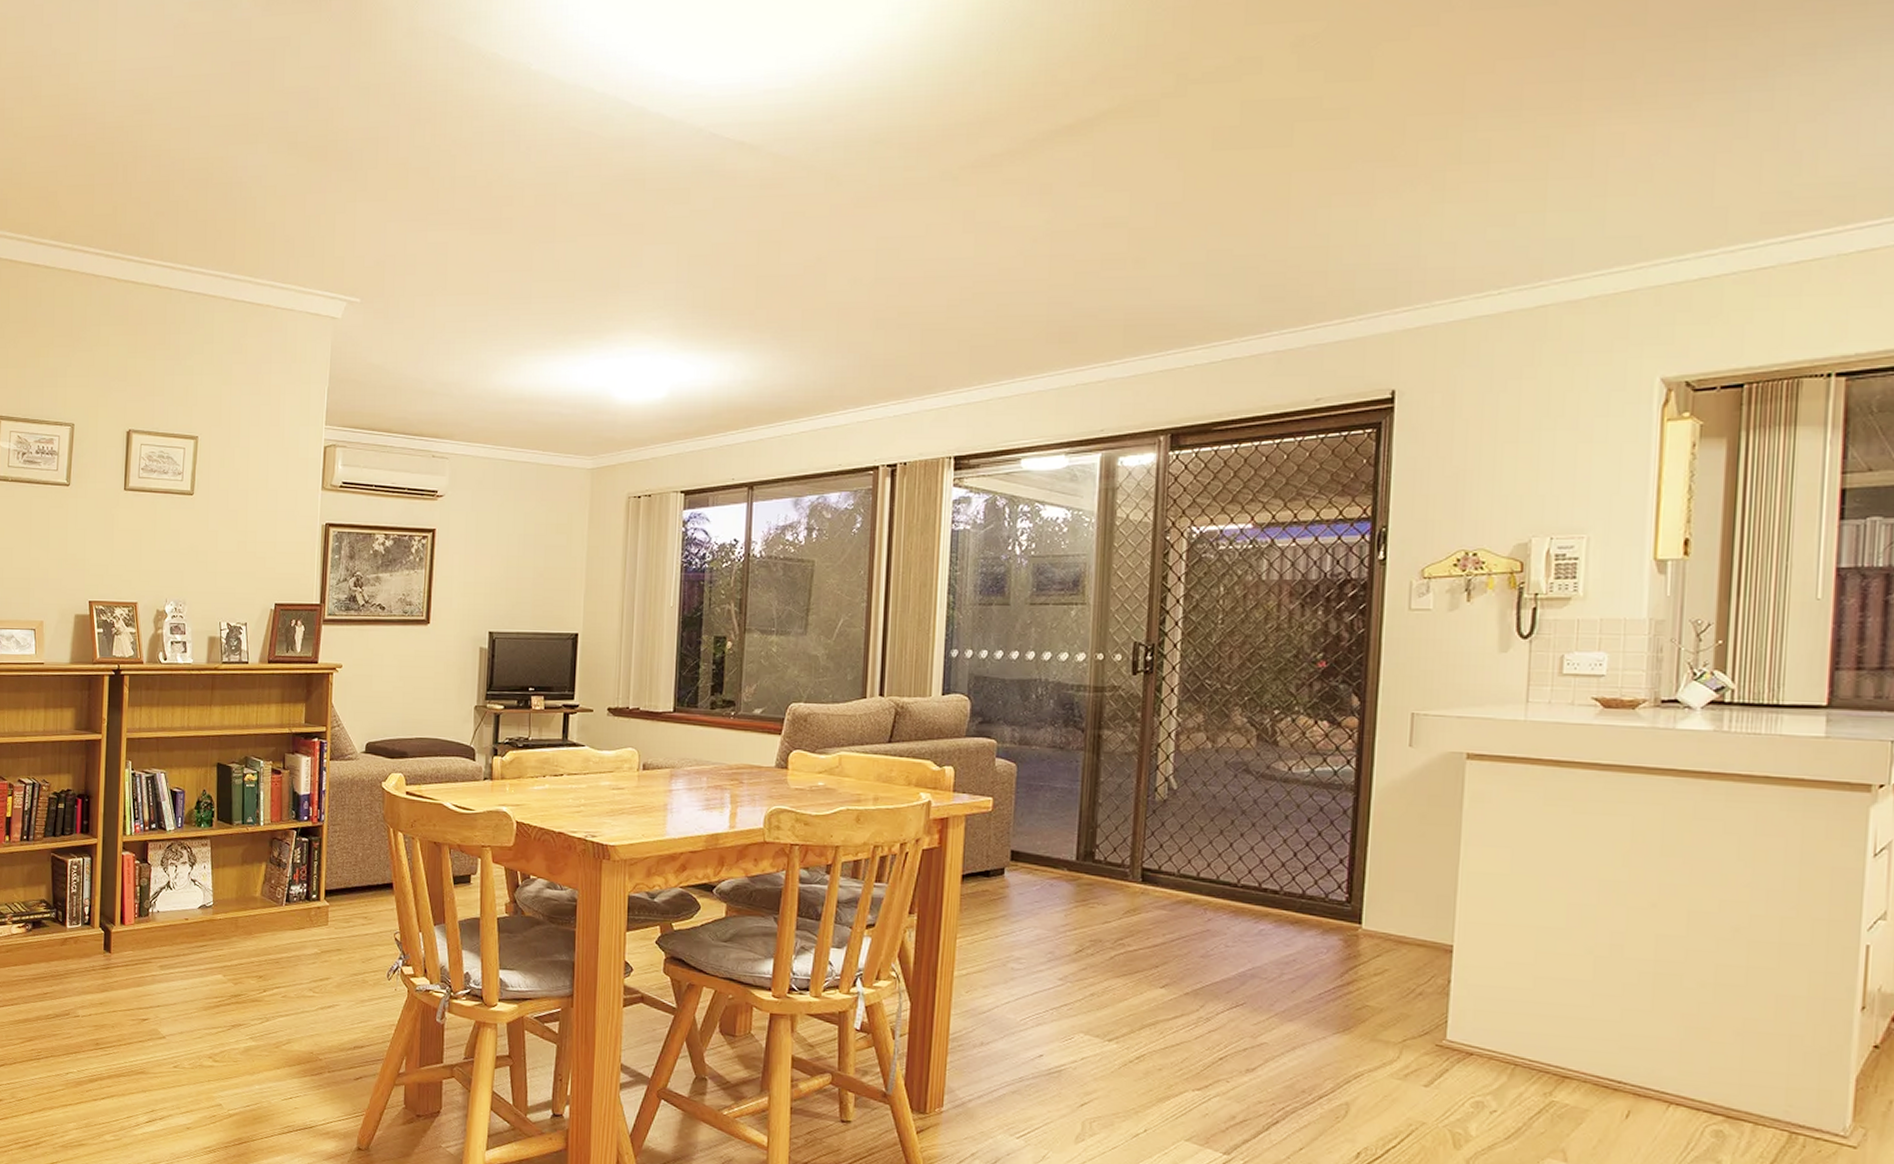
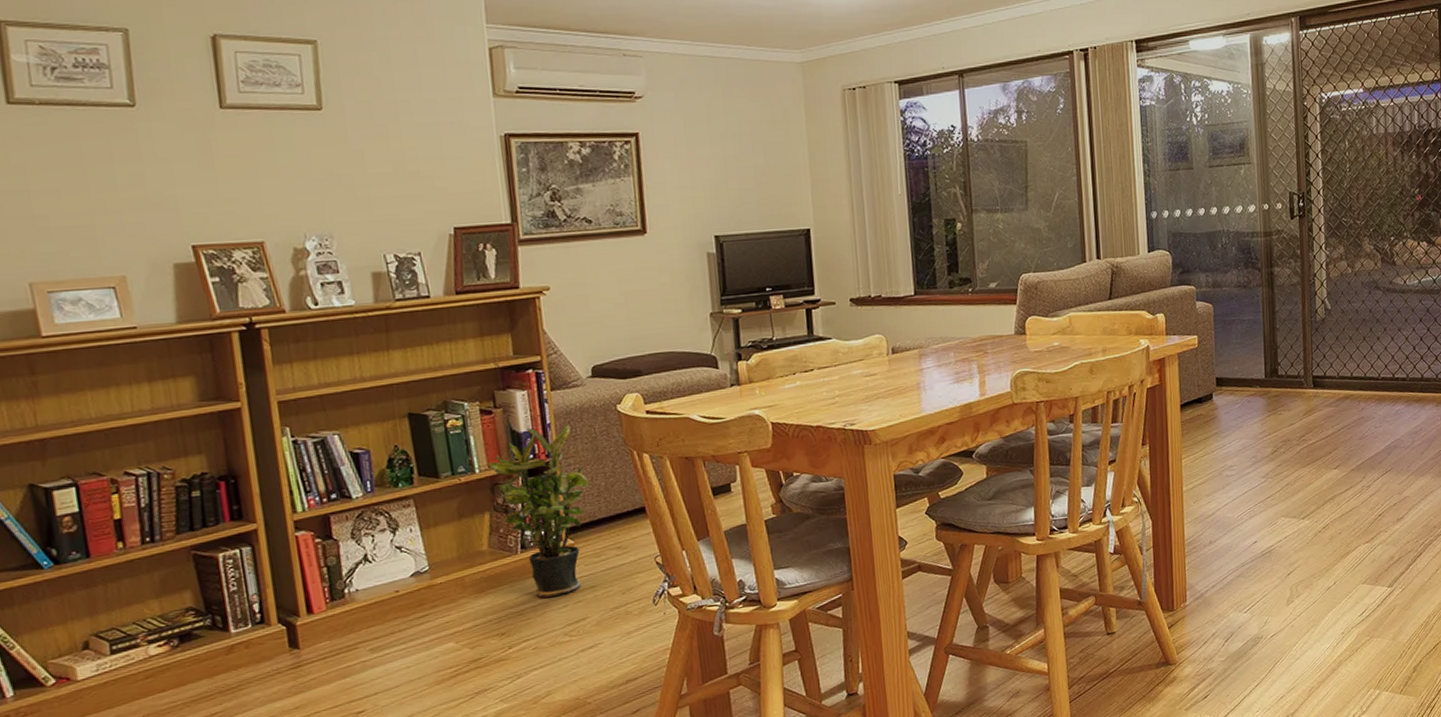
potted plant: none [271,791,350,953] -> present [488,424,590,599]

